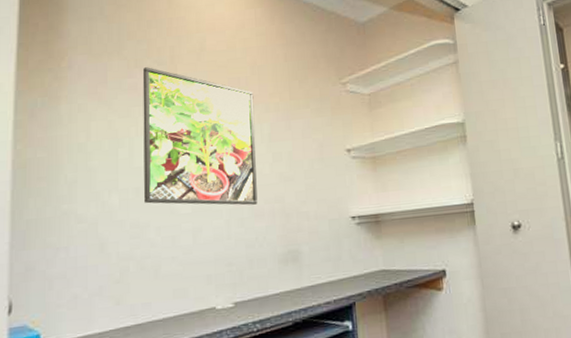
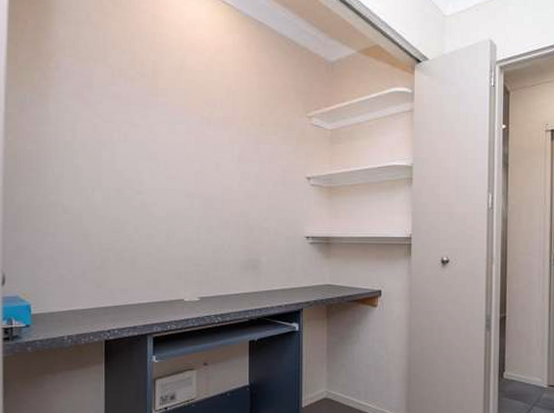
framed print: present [142,67,258,205] -> none [125,78,227,216]

